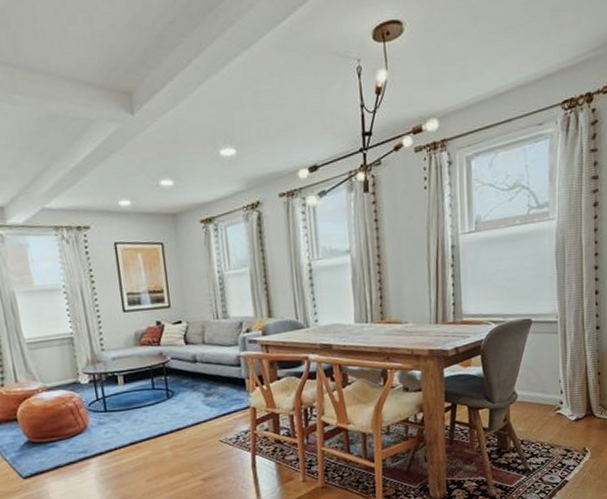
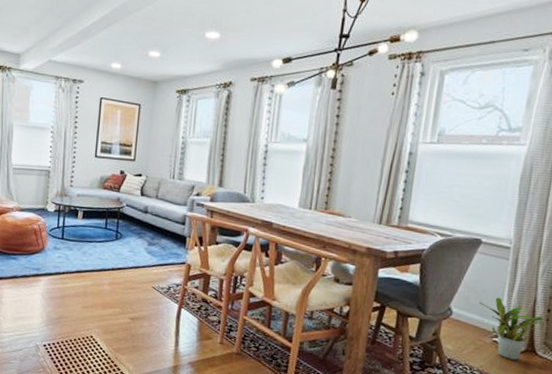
potted plant: none [539,371,596,428] -> present [480,297,544,360]

